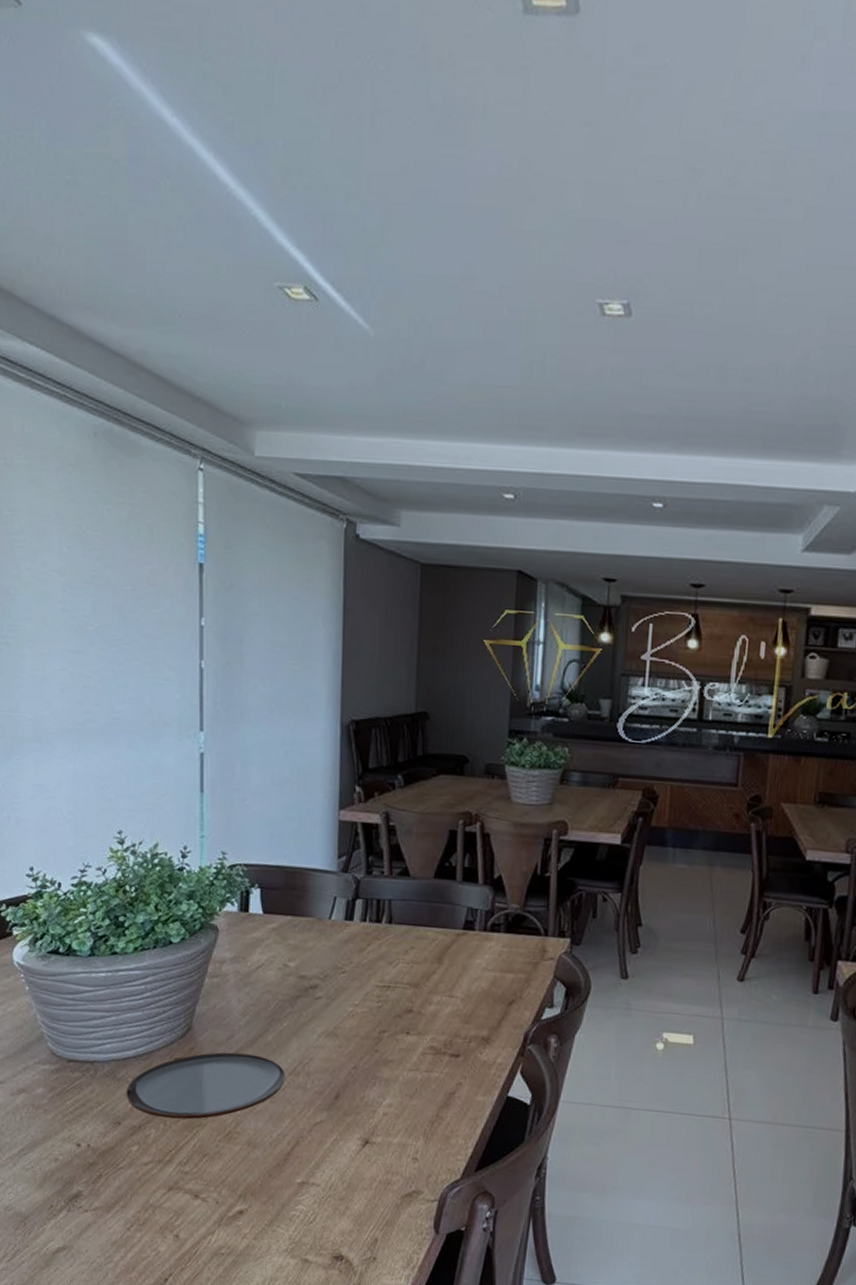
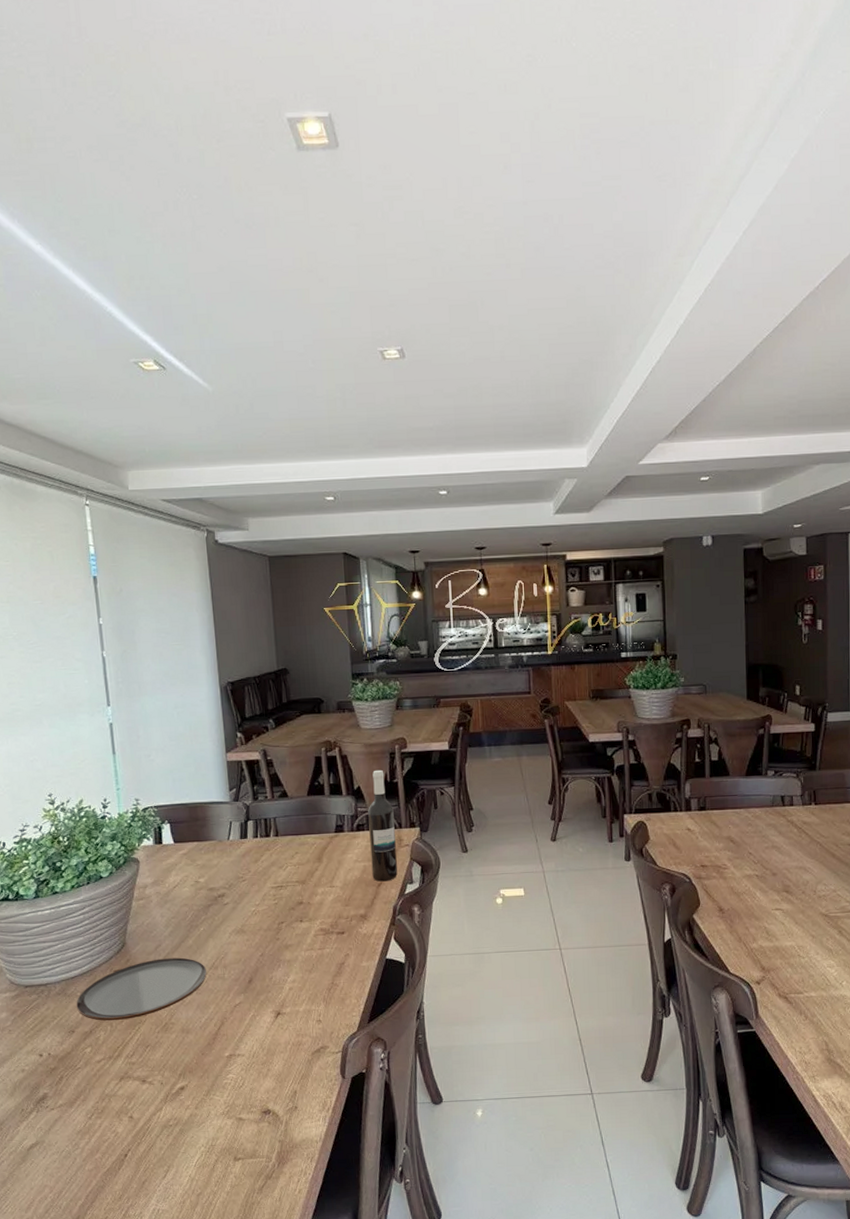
wine bottle: none [503,857,541,1000] -> present [368,769,398,882]

